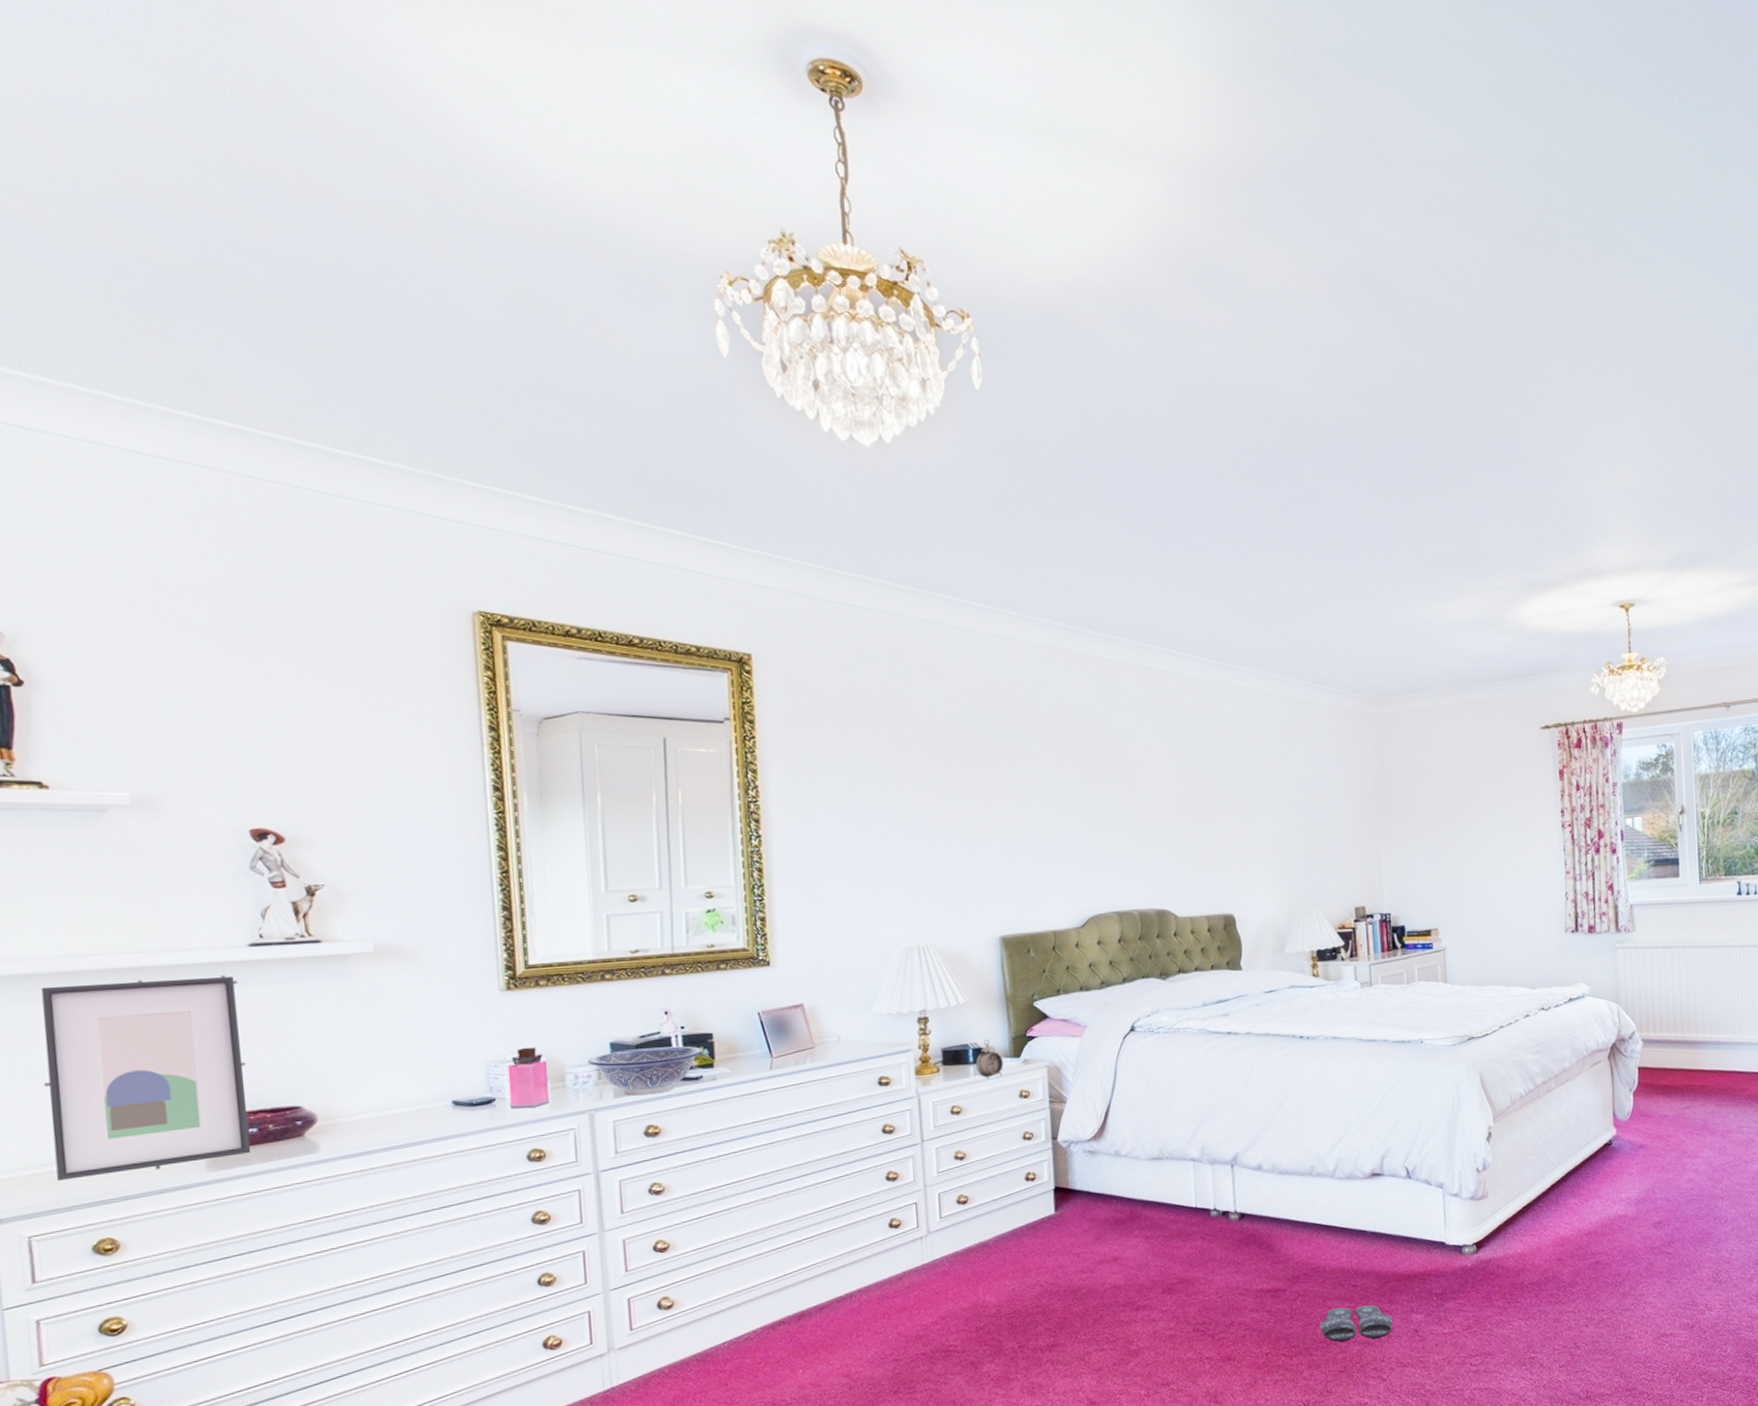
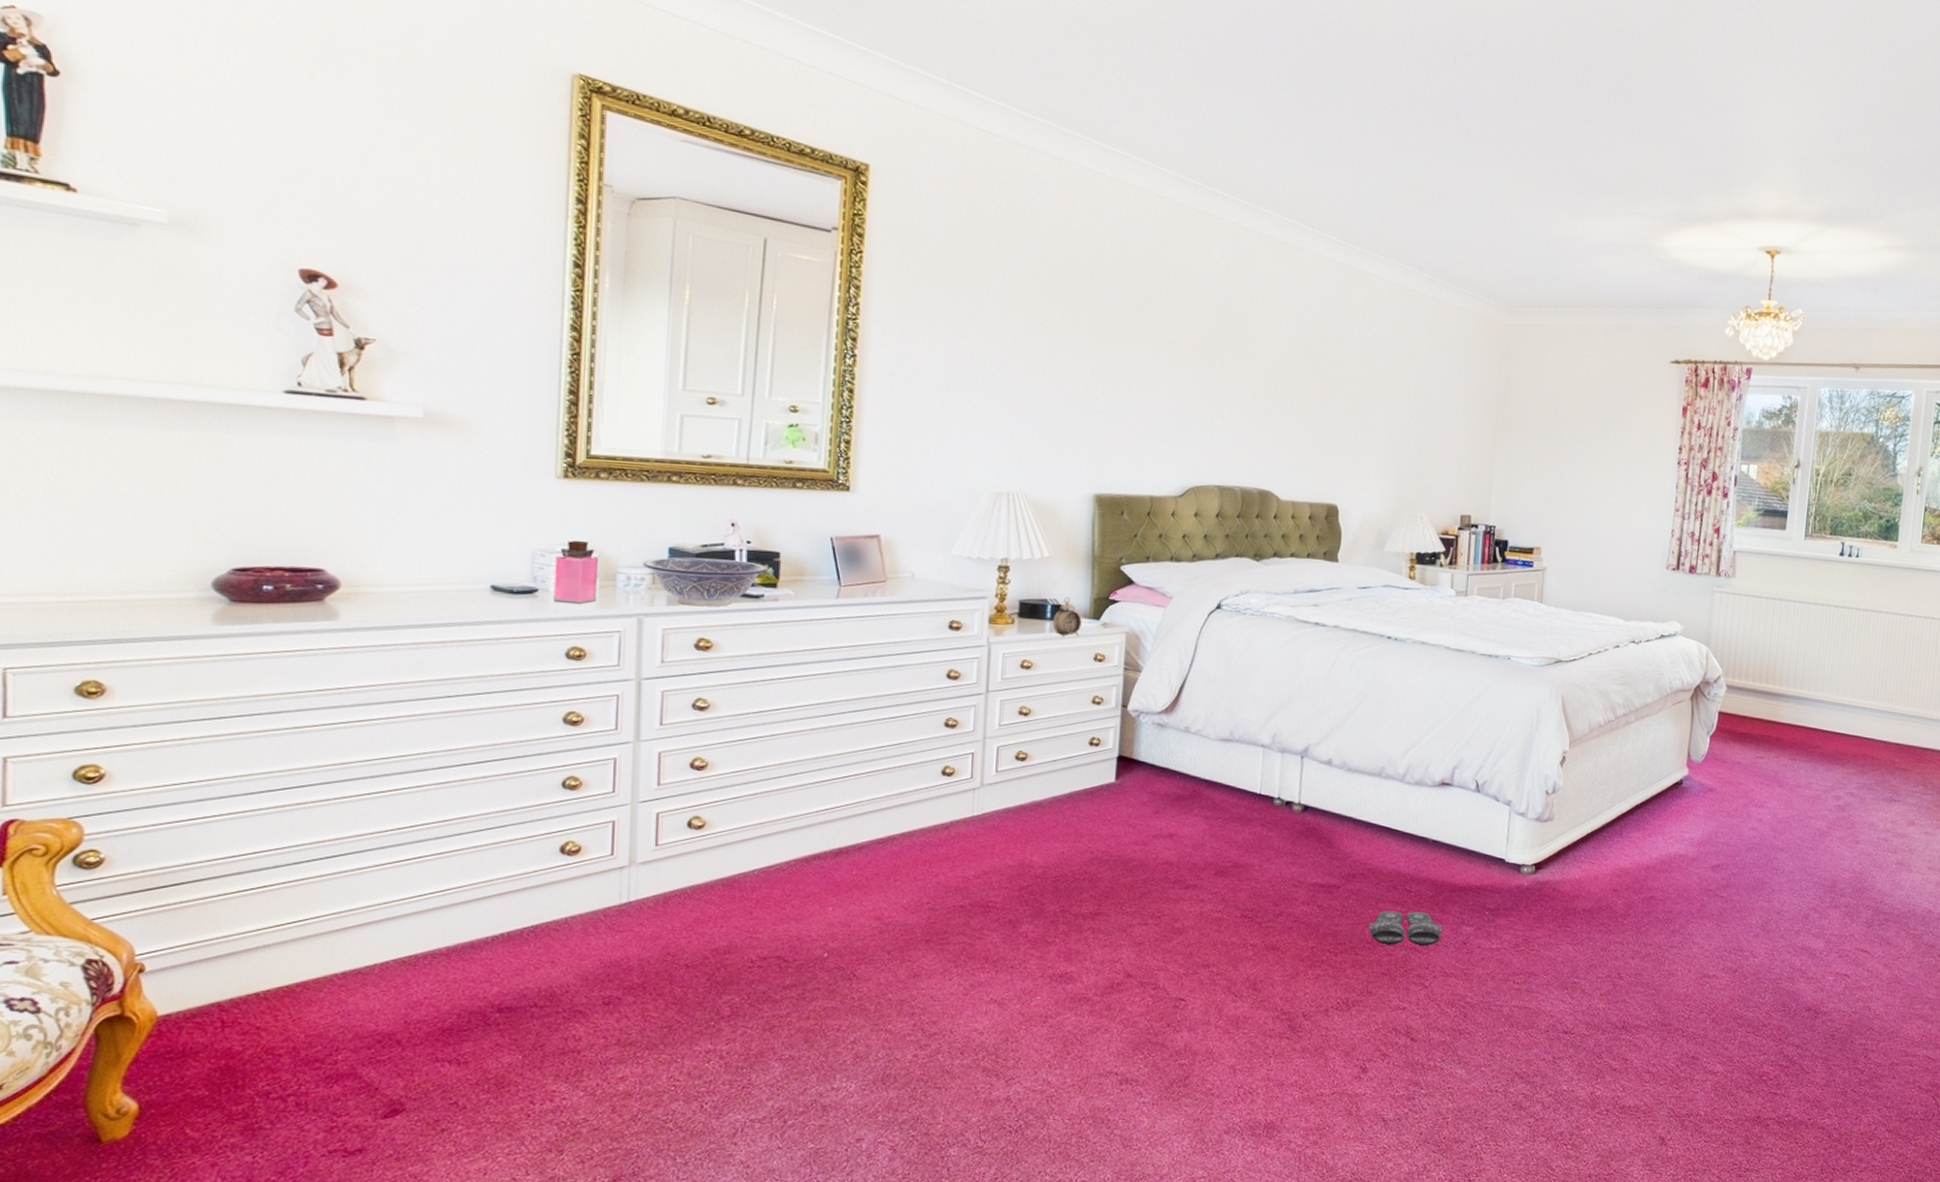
picture frame: present [41,974,251,1181] -> none [37,404,269,616]

